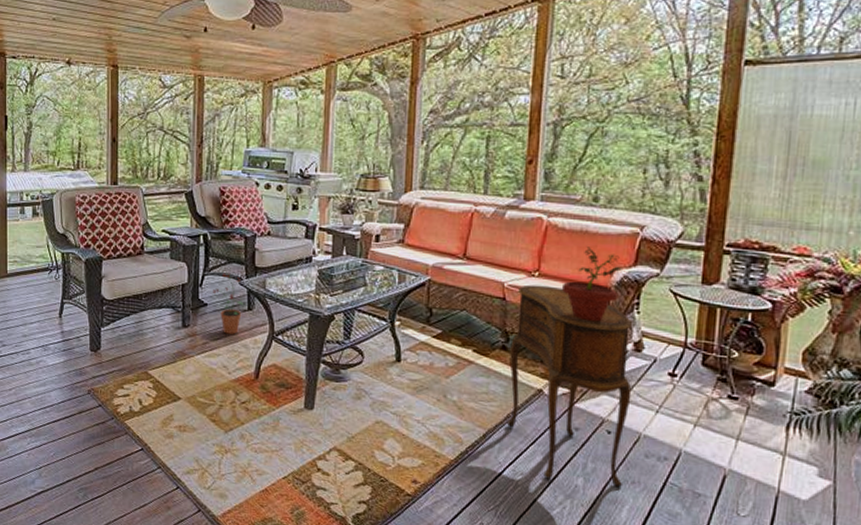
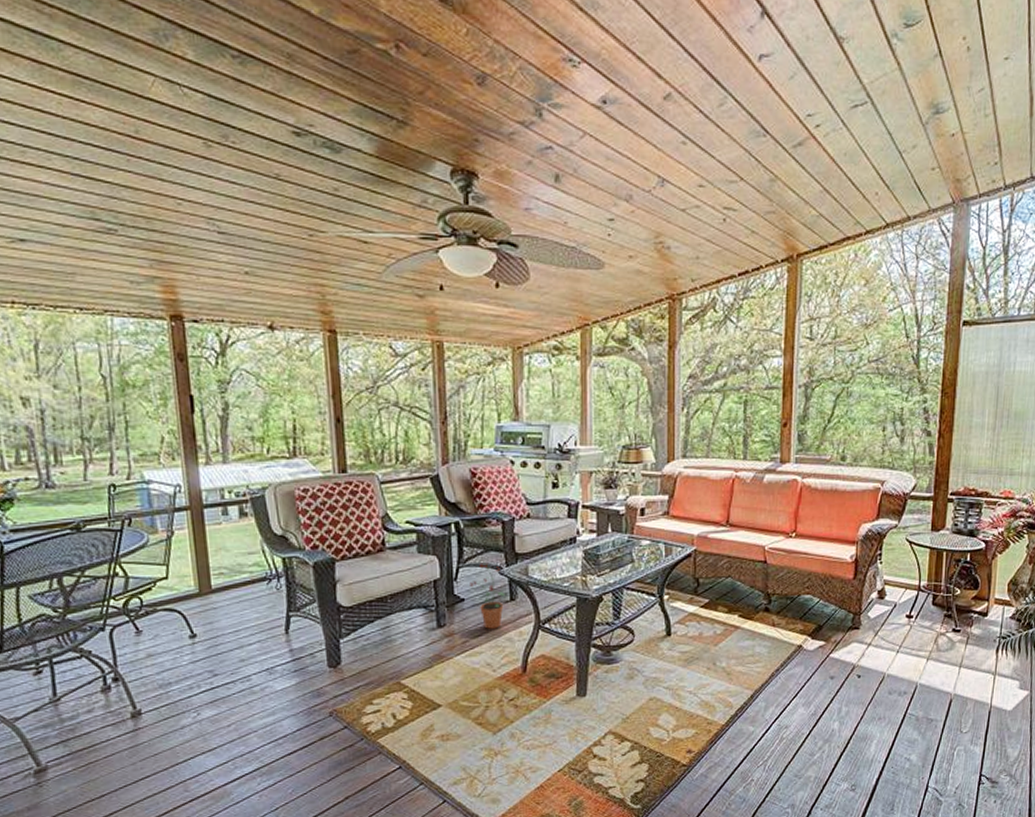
side table: present [506,284,632,488] -> none [771,545,877,728]
potted plant: present [561,247,622,322] -> none [815,504,867,576]

